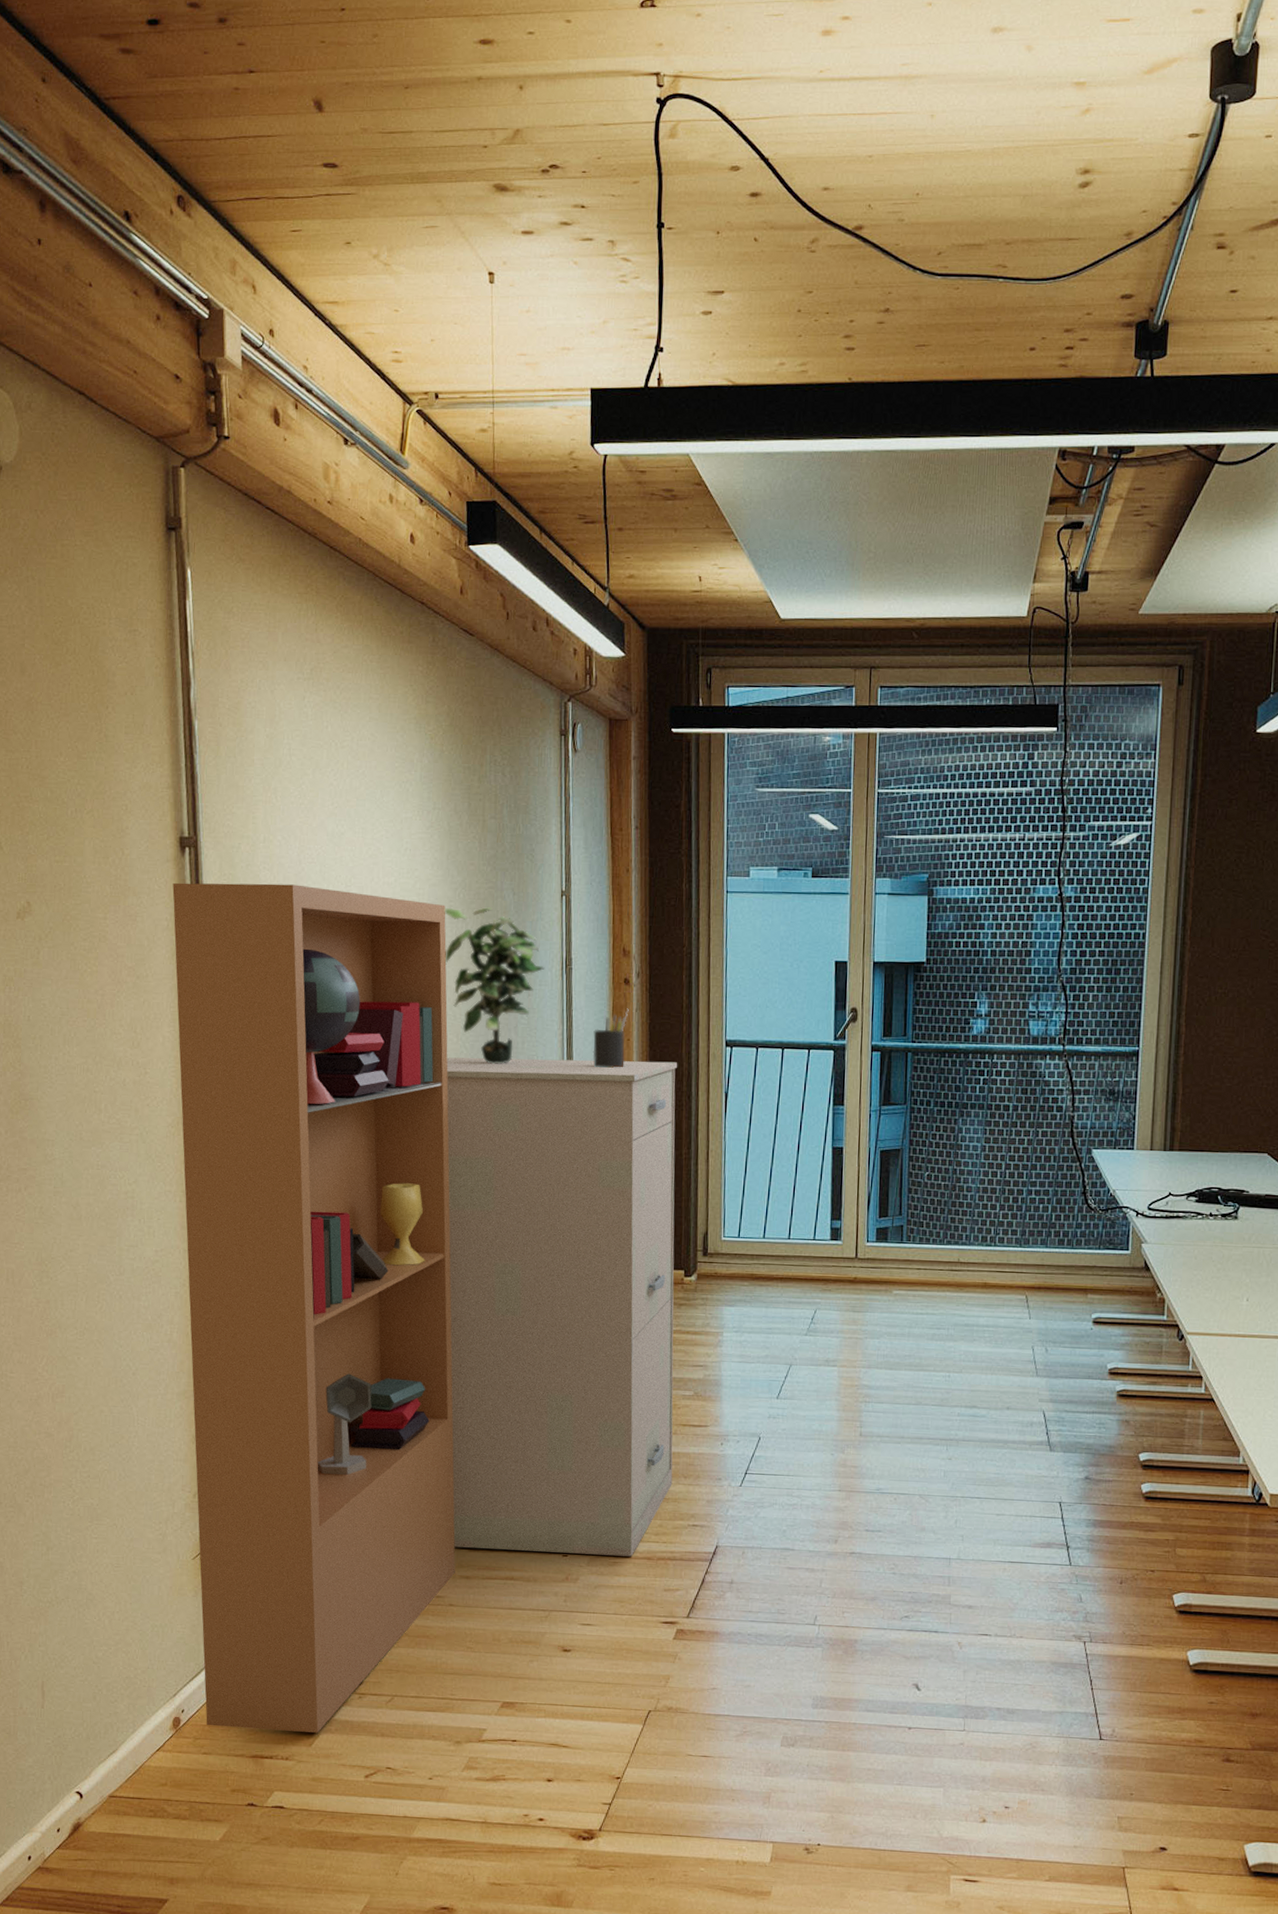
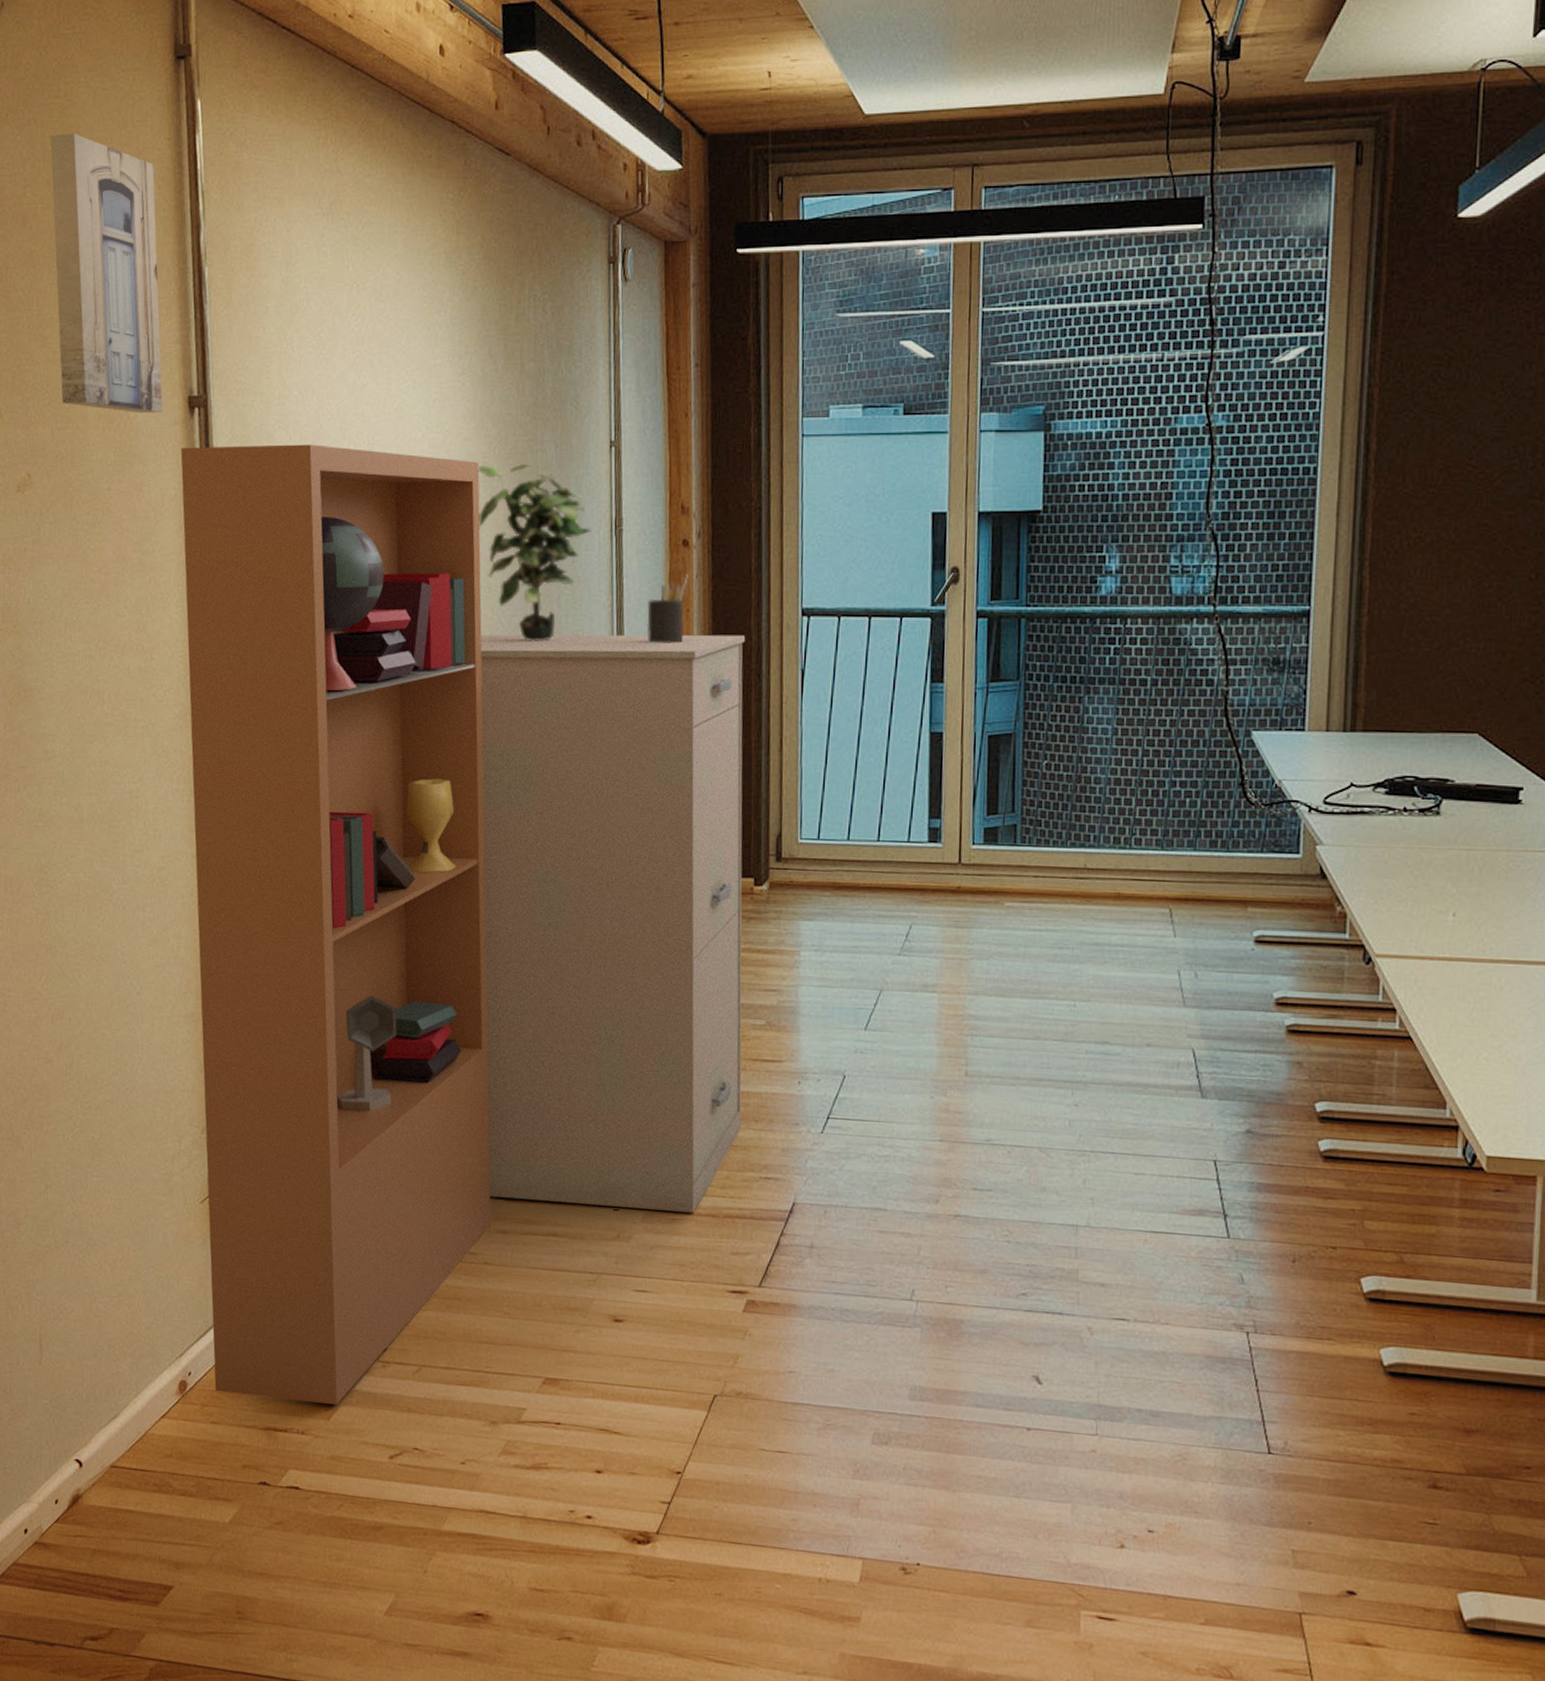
wall art: none [47,592,156,851] -> present [50,134,163,414]

